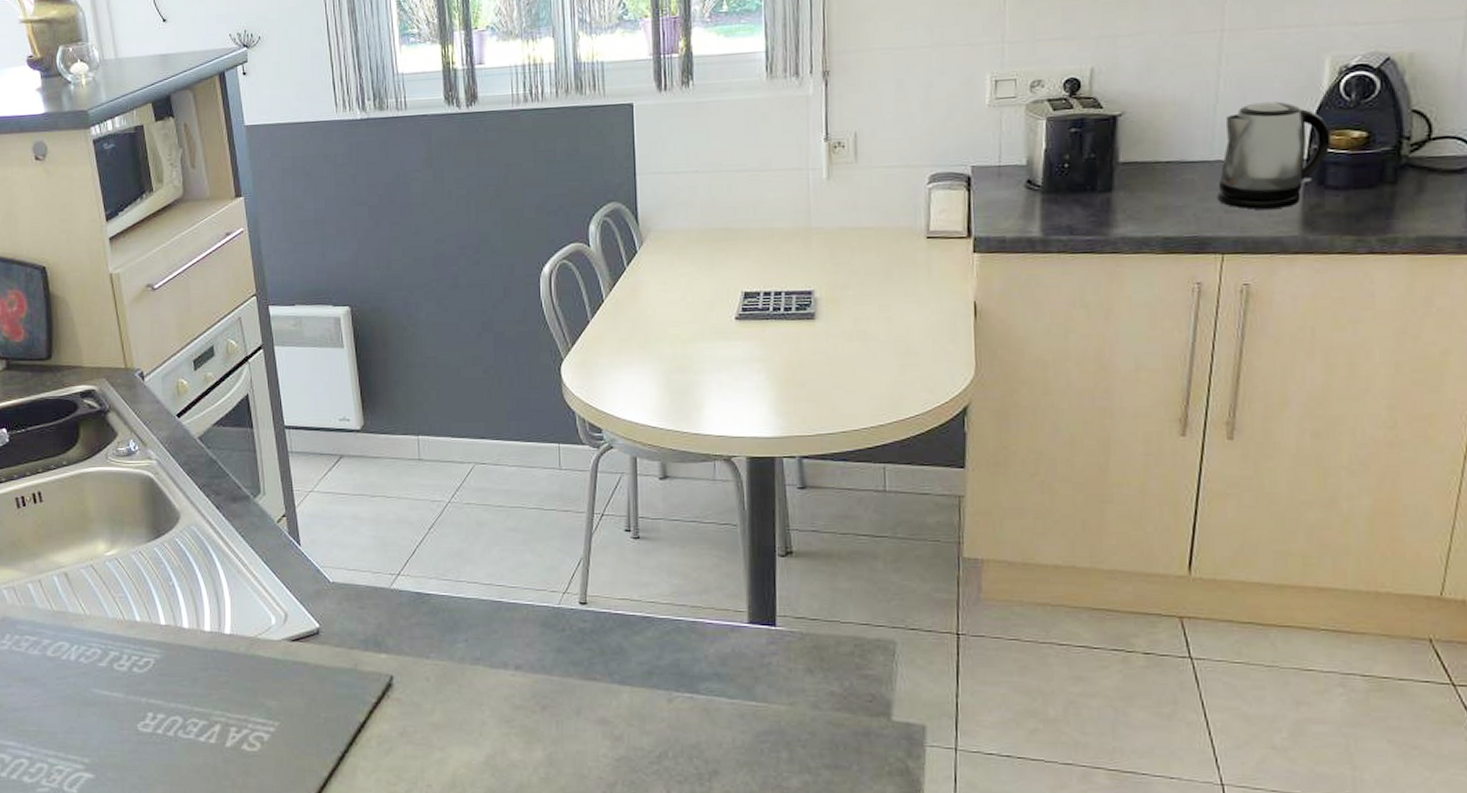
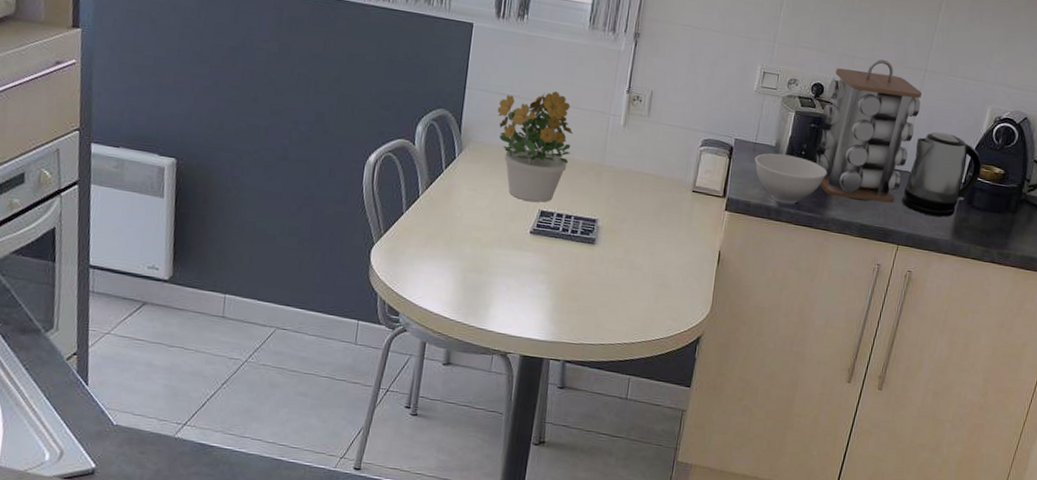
flowerpot: none [675,157,768,285] -> present [497,91,573,203]
bowl: none [1001,171,1105,231] -> present [754,153,828,205]
spice rack: none [1078,29,1223,211] -> present [811,59,922,203]

